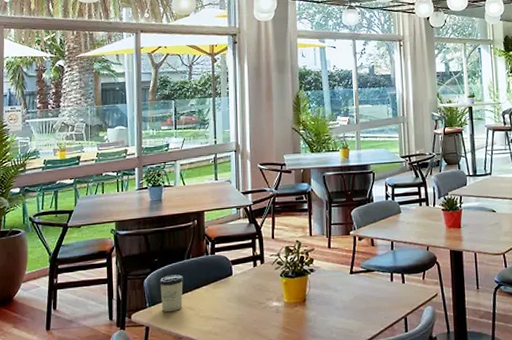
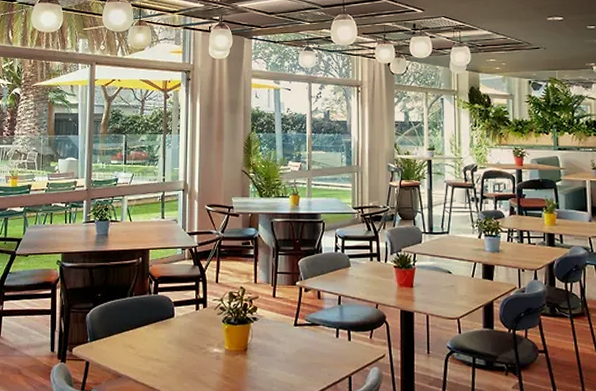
cup: present [159,274,183,313] -> none [102,311,125,349]

